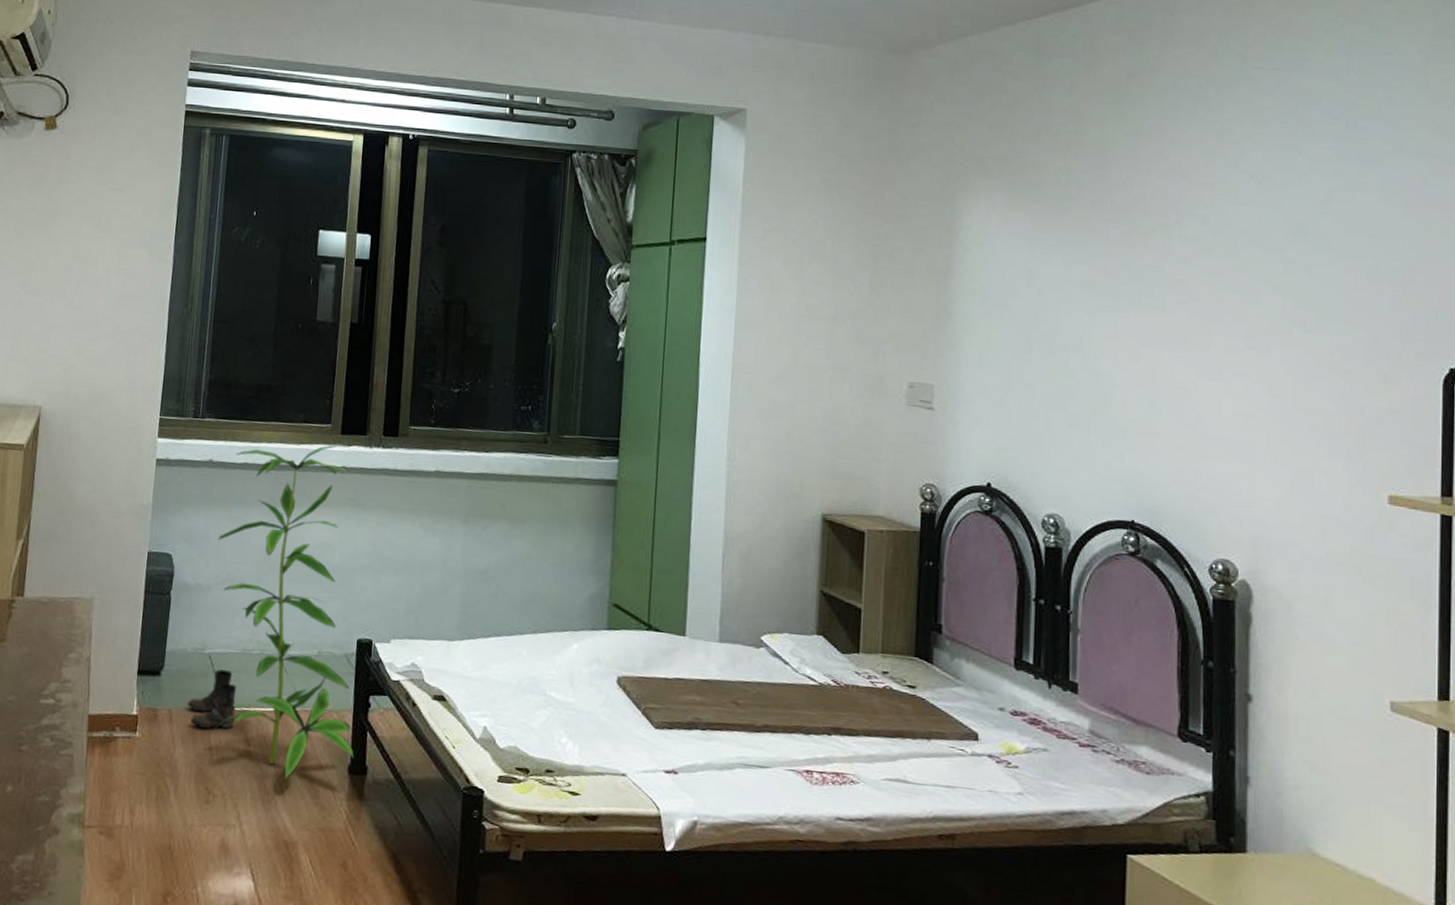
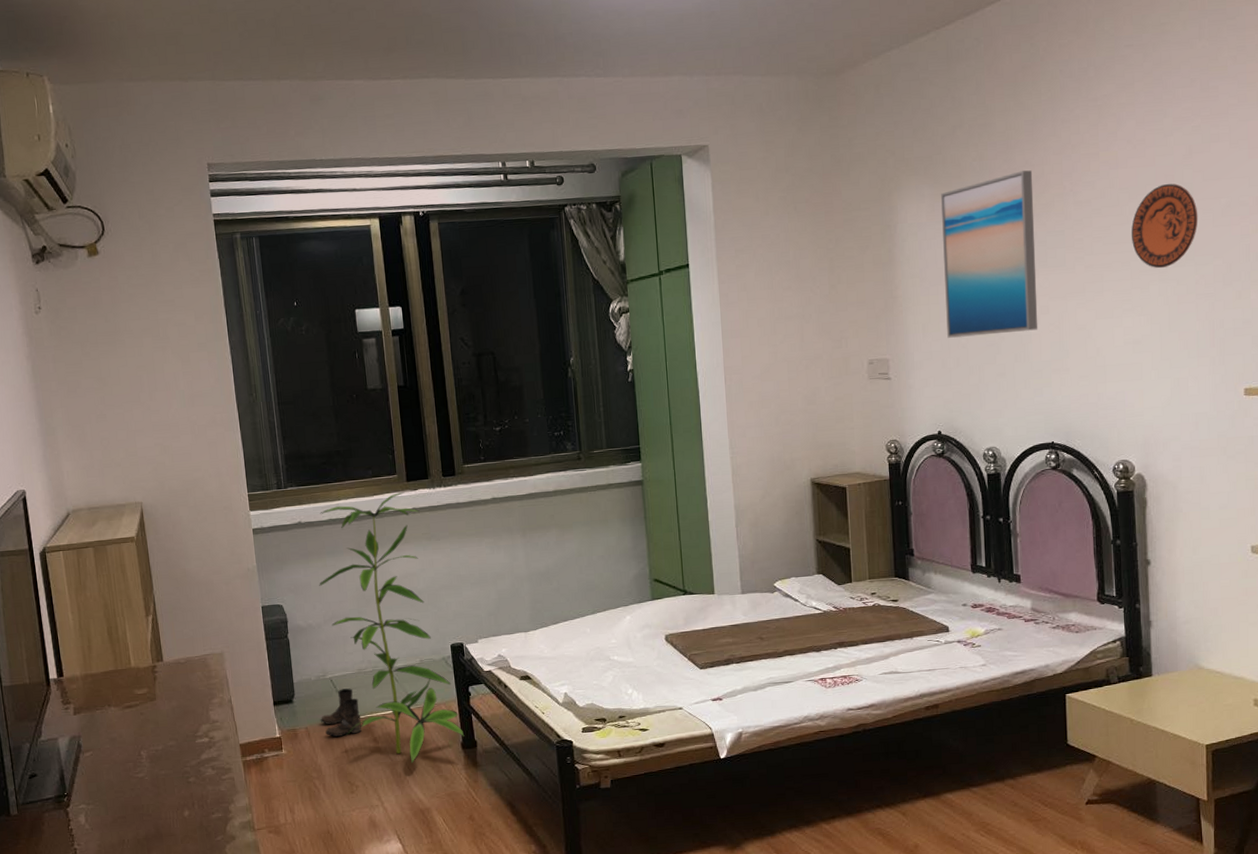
wall art: none [1009,190,1131,380] -> present [941,170,1038,338]
decorative plate: none [1250,231,1337,331] -> present [1131,183,1198,269]

